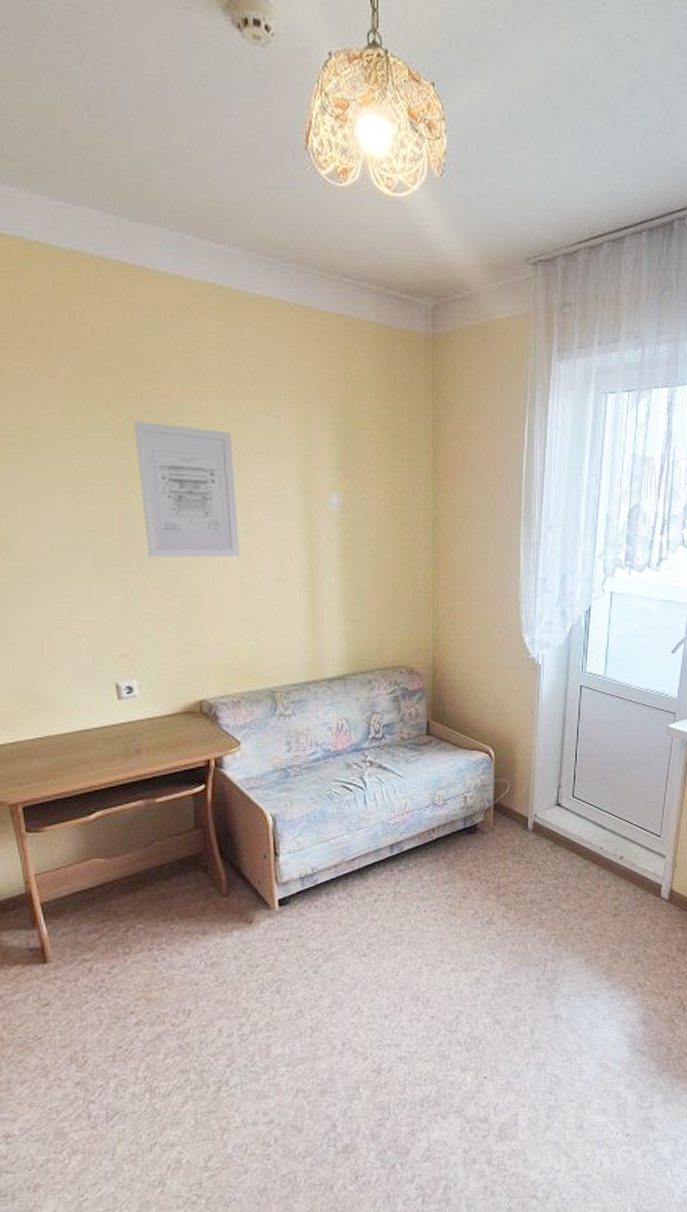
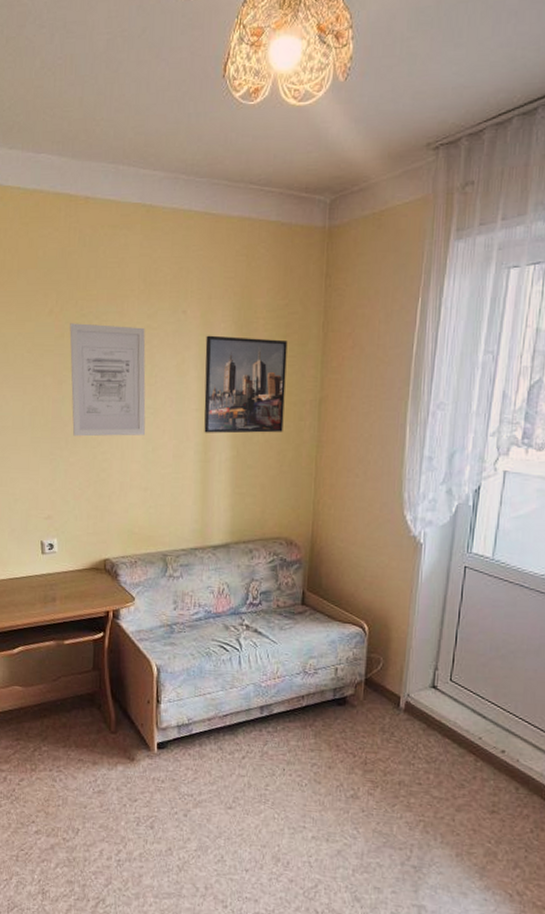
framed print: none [304,444,397,555] -> present [204,335,288,434]

